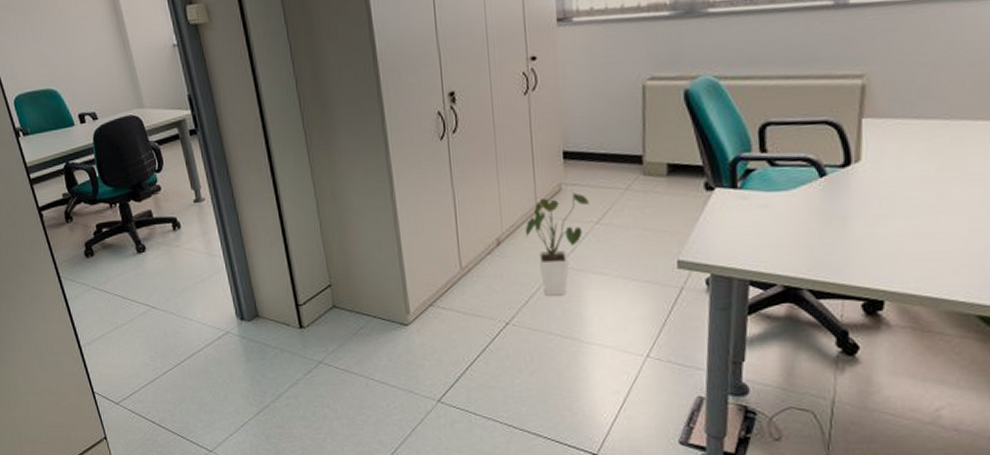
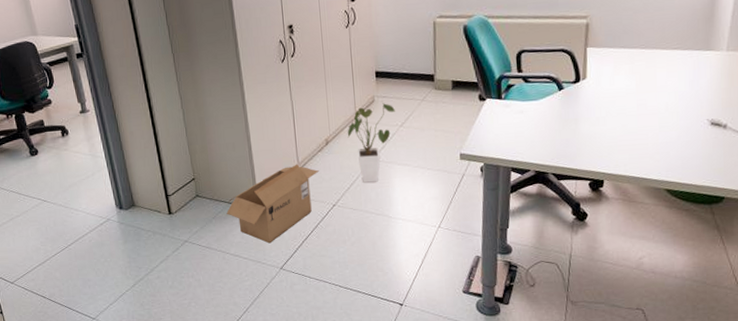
cardboard box: none [370,269,488,369] -> present [226,164,319,244]

